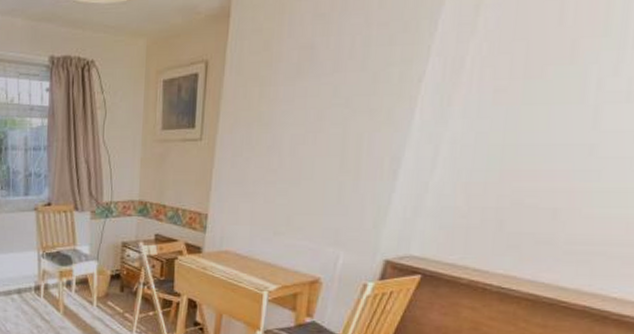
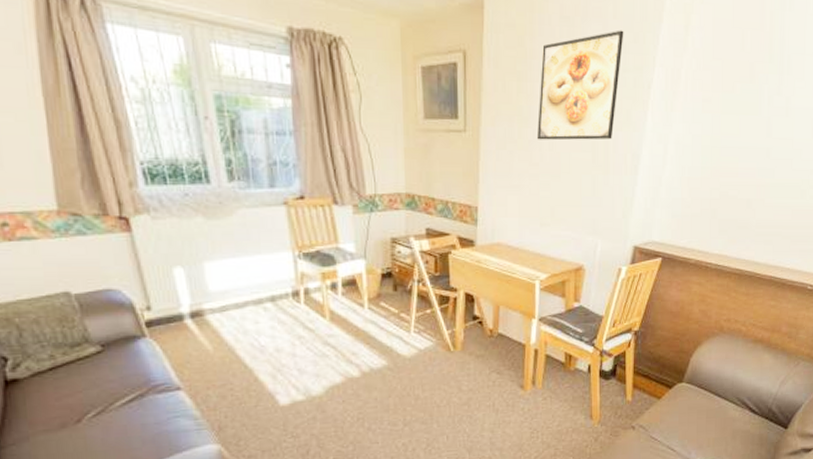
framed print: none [276,20,392,145] -> present [536,30,624,140]

